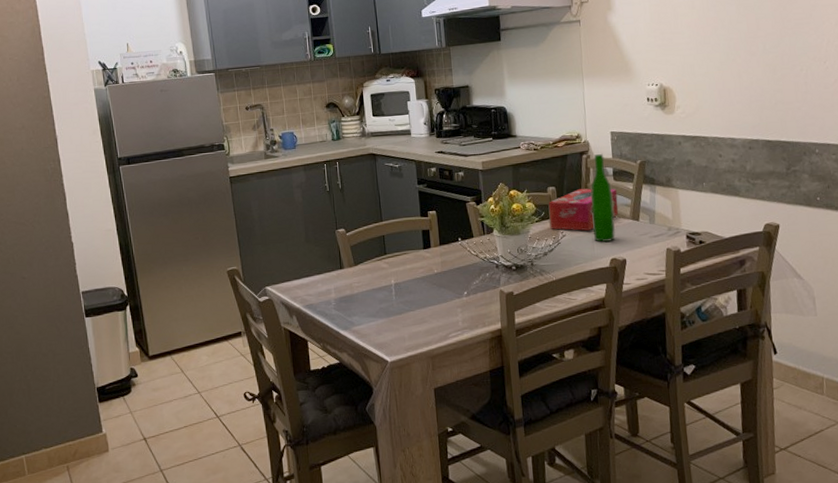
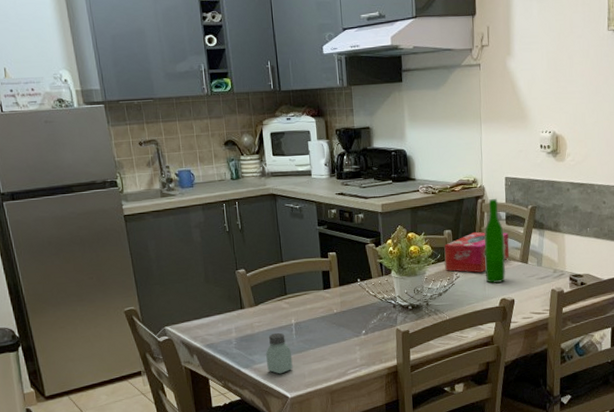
saltshaker: none [365,293,393,337] -> present [266,332,293,374]

